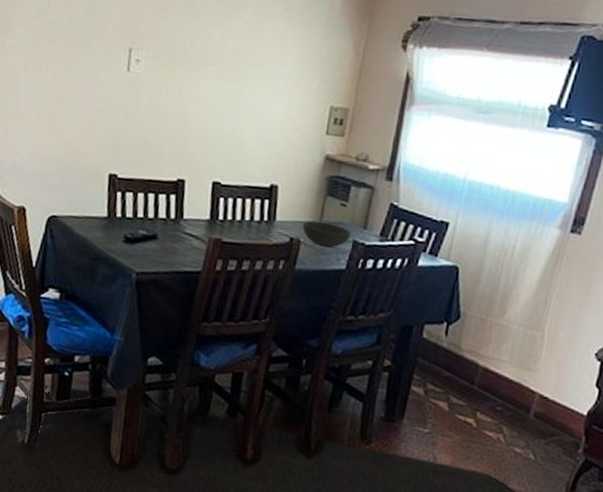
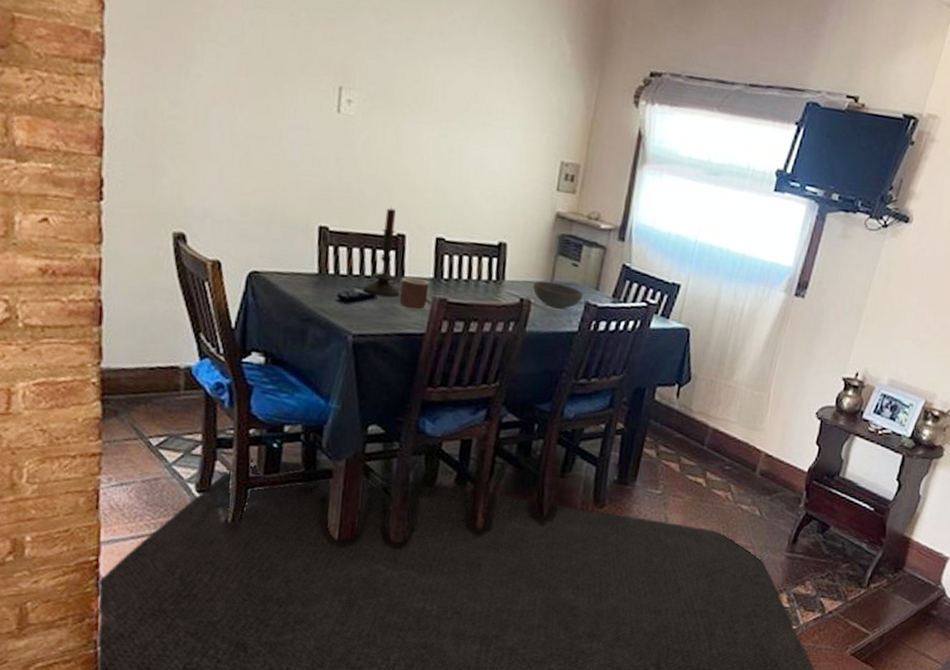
candle: none [148,154,179,238] -> present [365,206,400,297]
mug: none [178,218,206,251] -> present [399,276,430,311]

